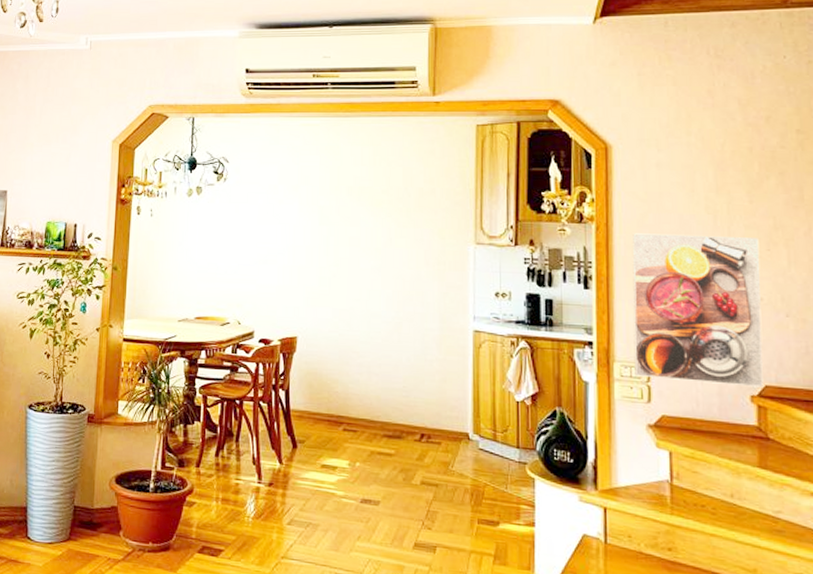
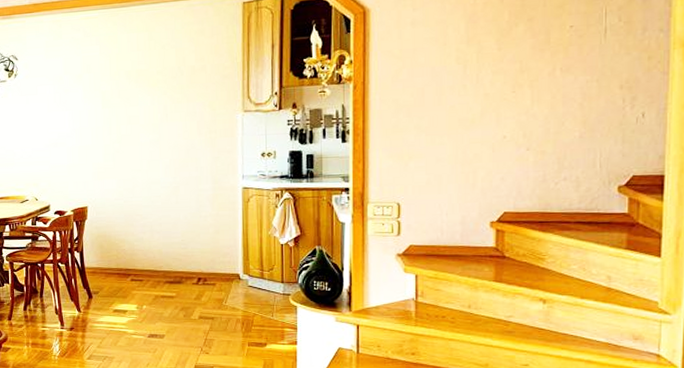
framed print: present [632,233,764,388] -> none [386,82,505,215]

